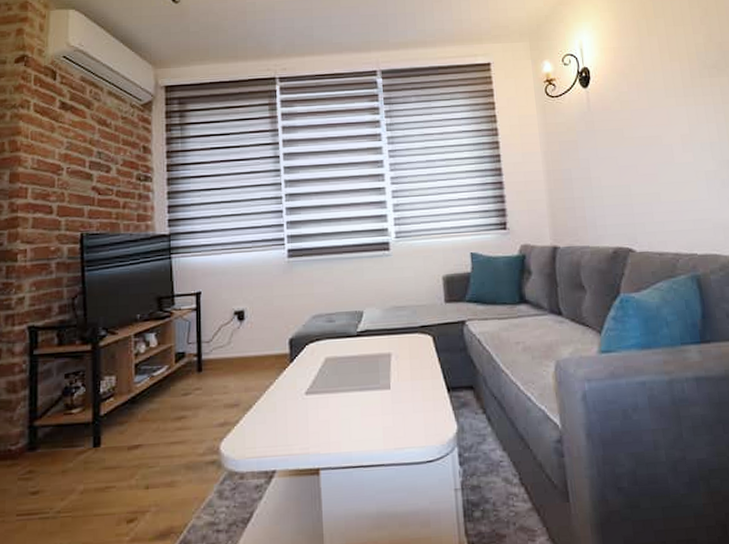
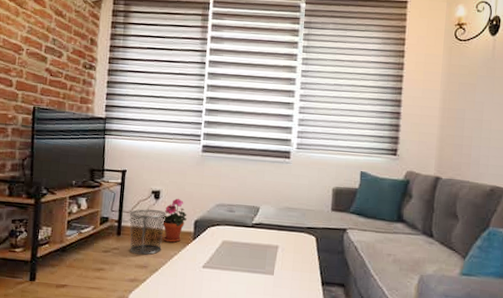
waste bin: none [210,333,255,392] -> present [129,208,167,255]
potted plant: none [250,315,280,370] -> present [162,198,187,243]

